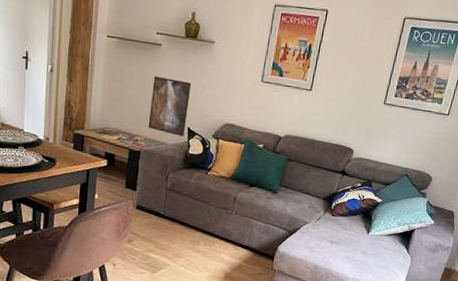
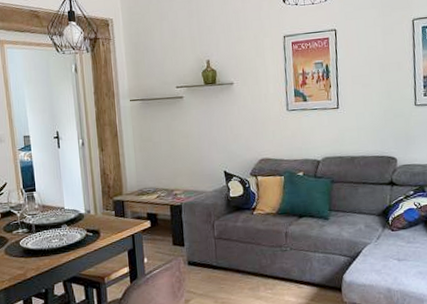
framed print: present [148,75,192,137] -> none [181,126,222,182]

